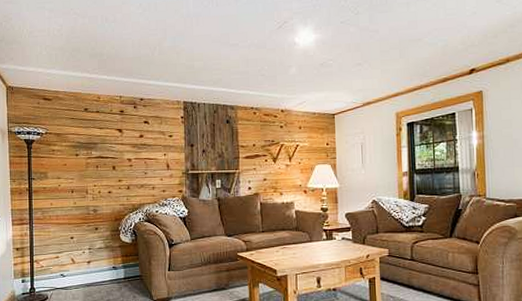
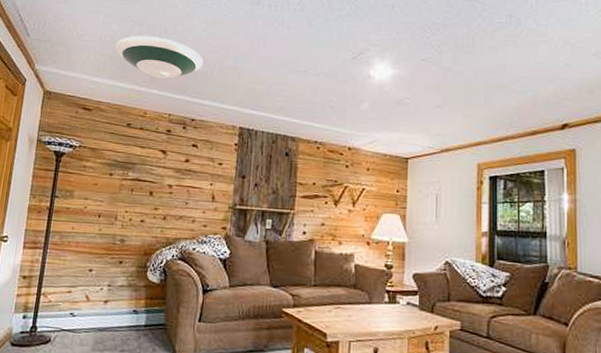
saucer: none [63,26,144,65] -> present [115,35,203,78]

